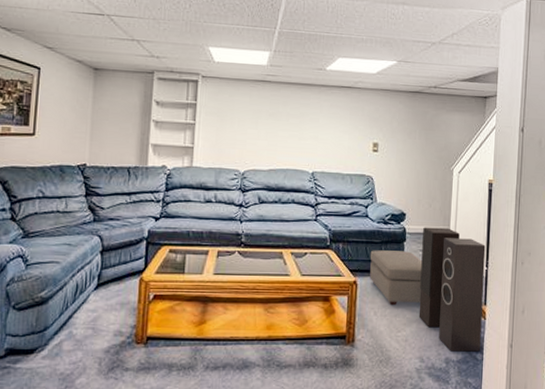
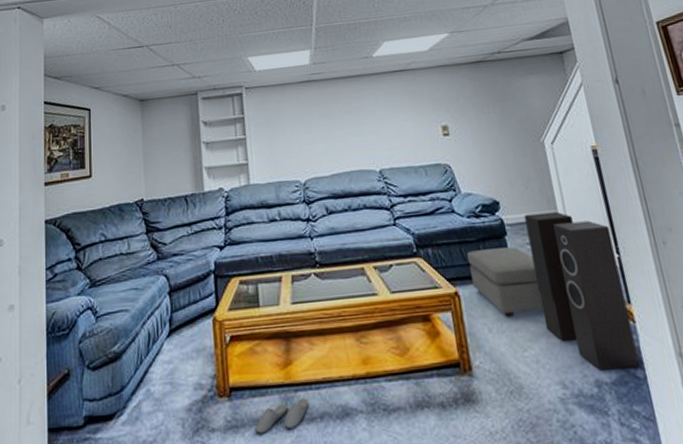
slippers: none [164,351,215,376] -> present [255,398,309,434]

